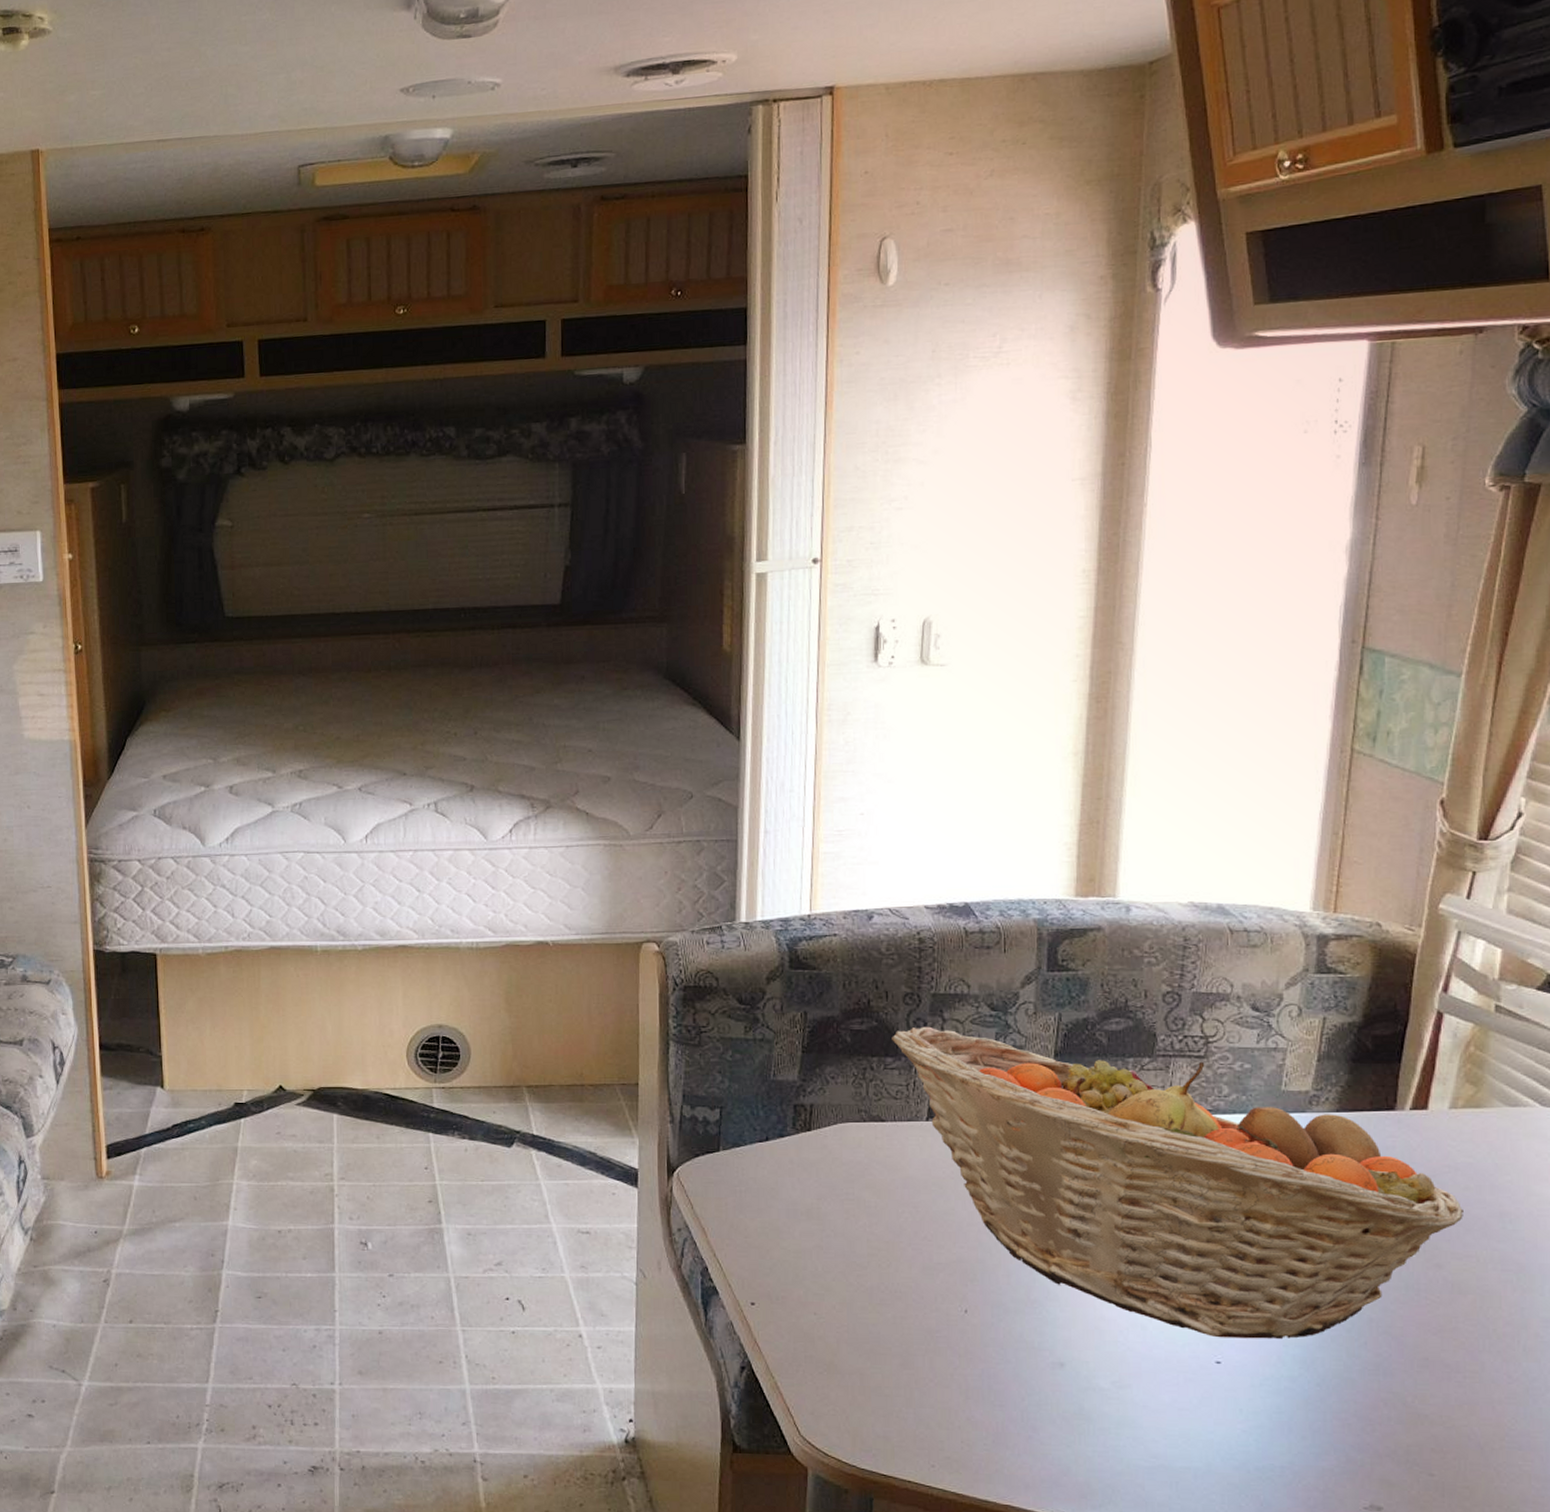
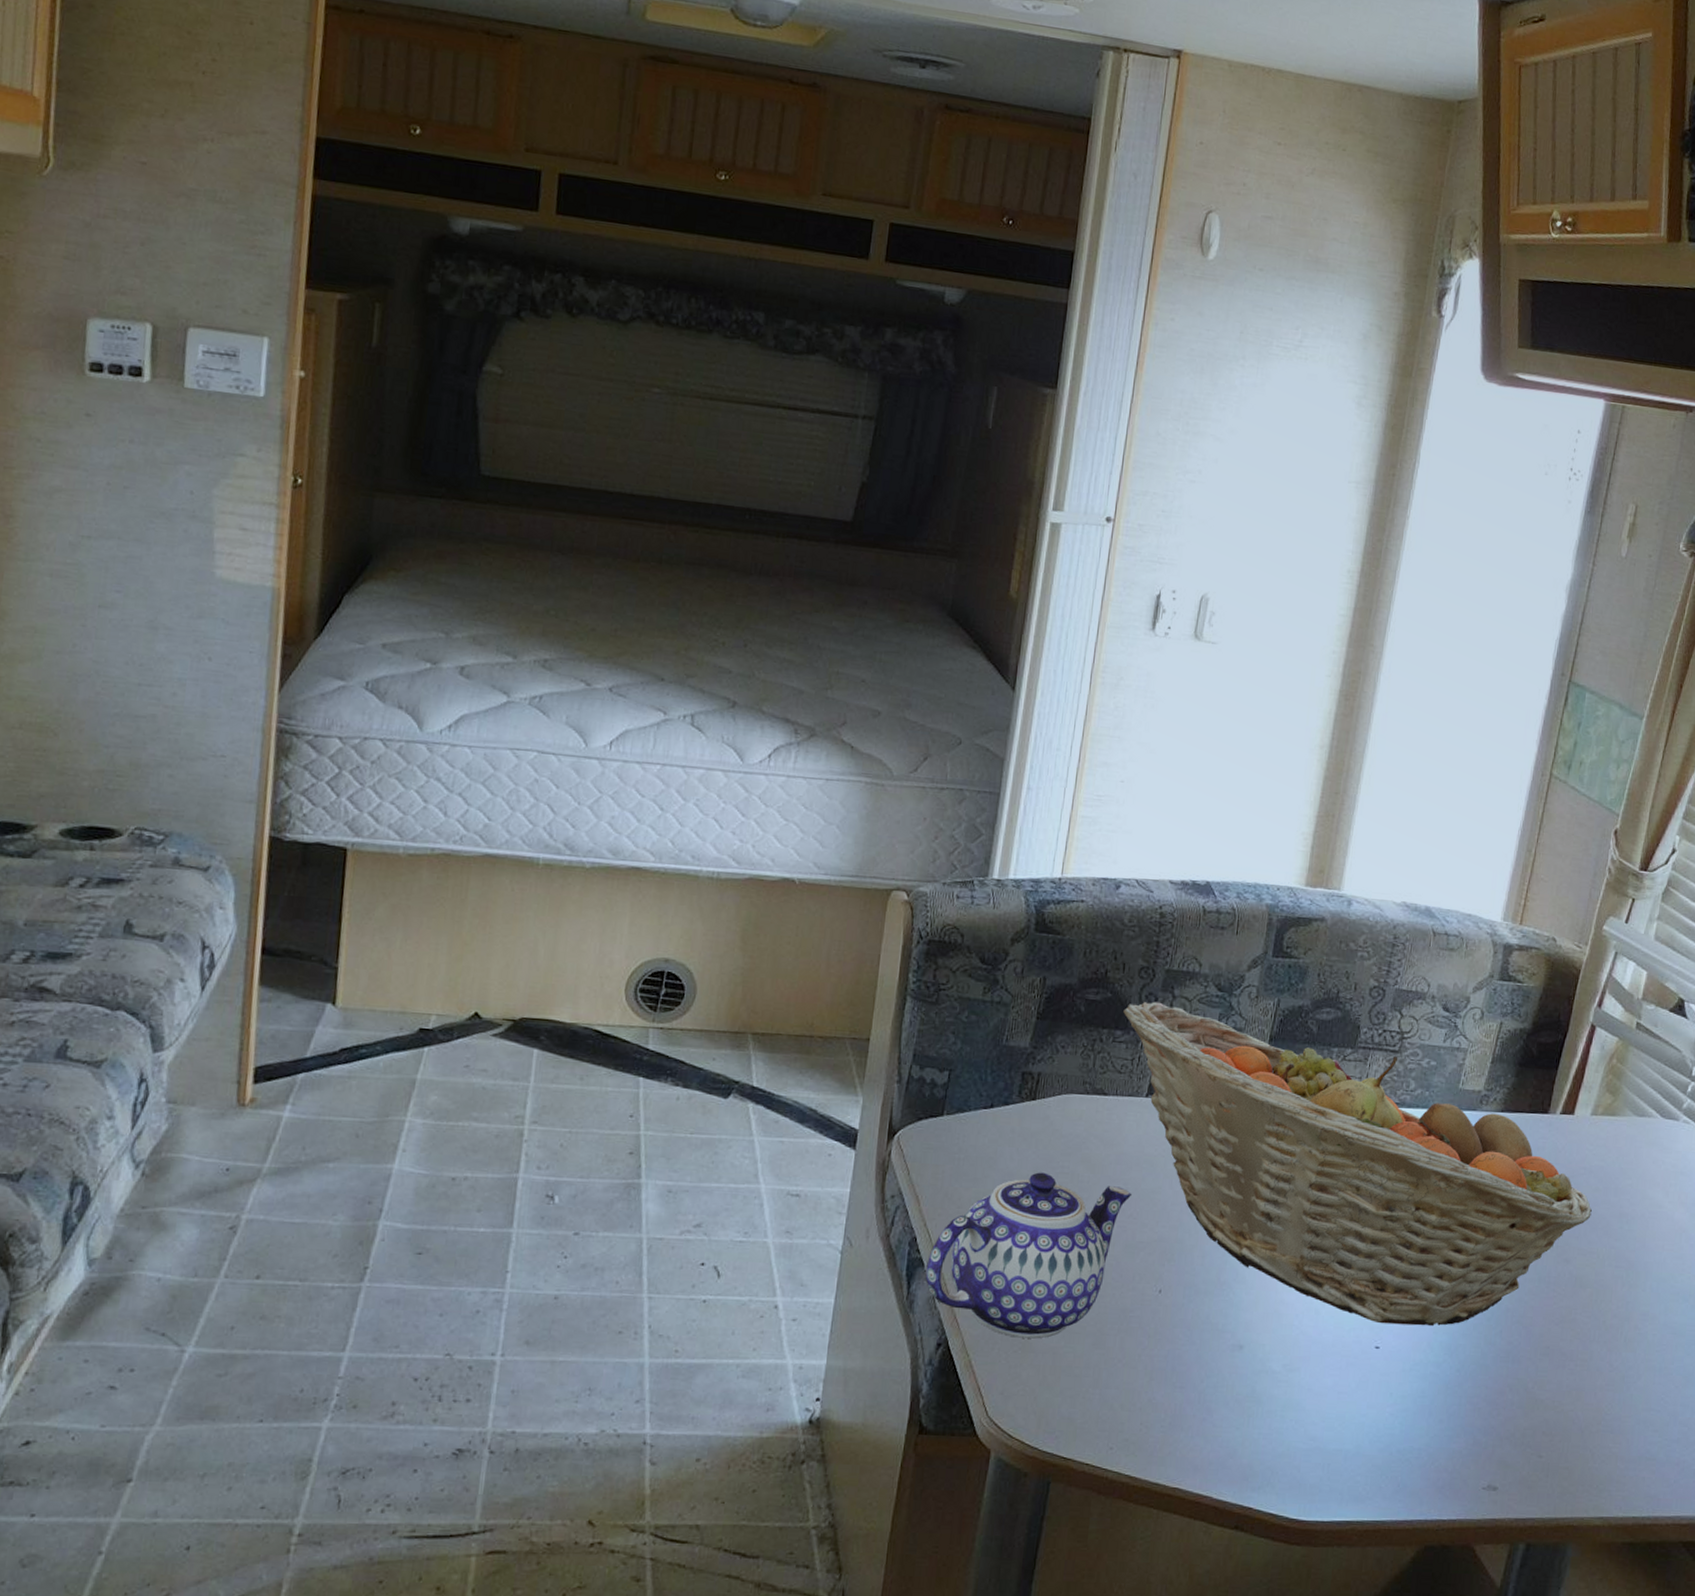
teapot: none [721,1200,923,1361] -> present [925,1172,1131,1339]

